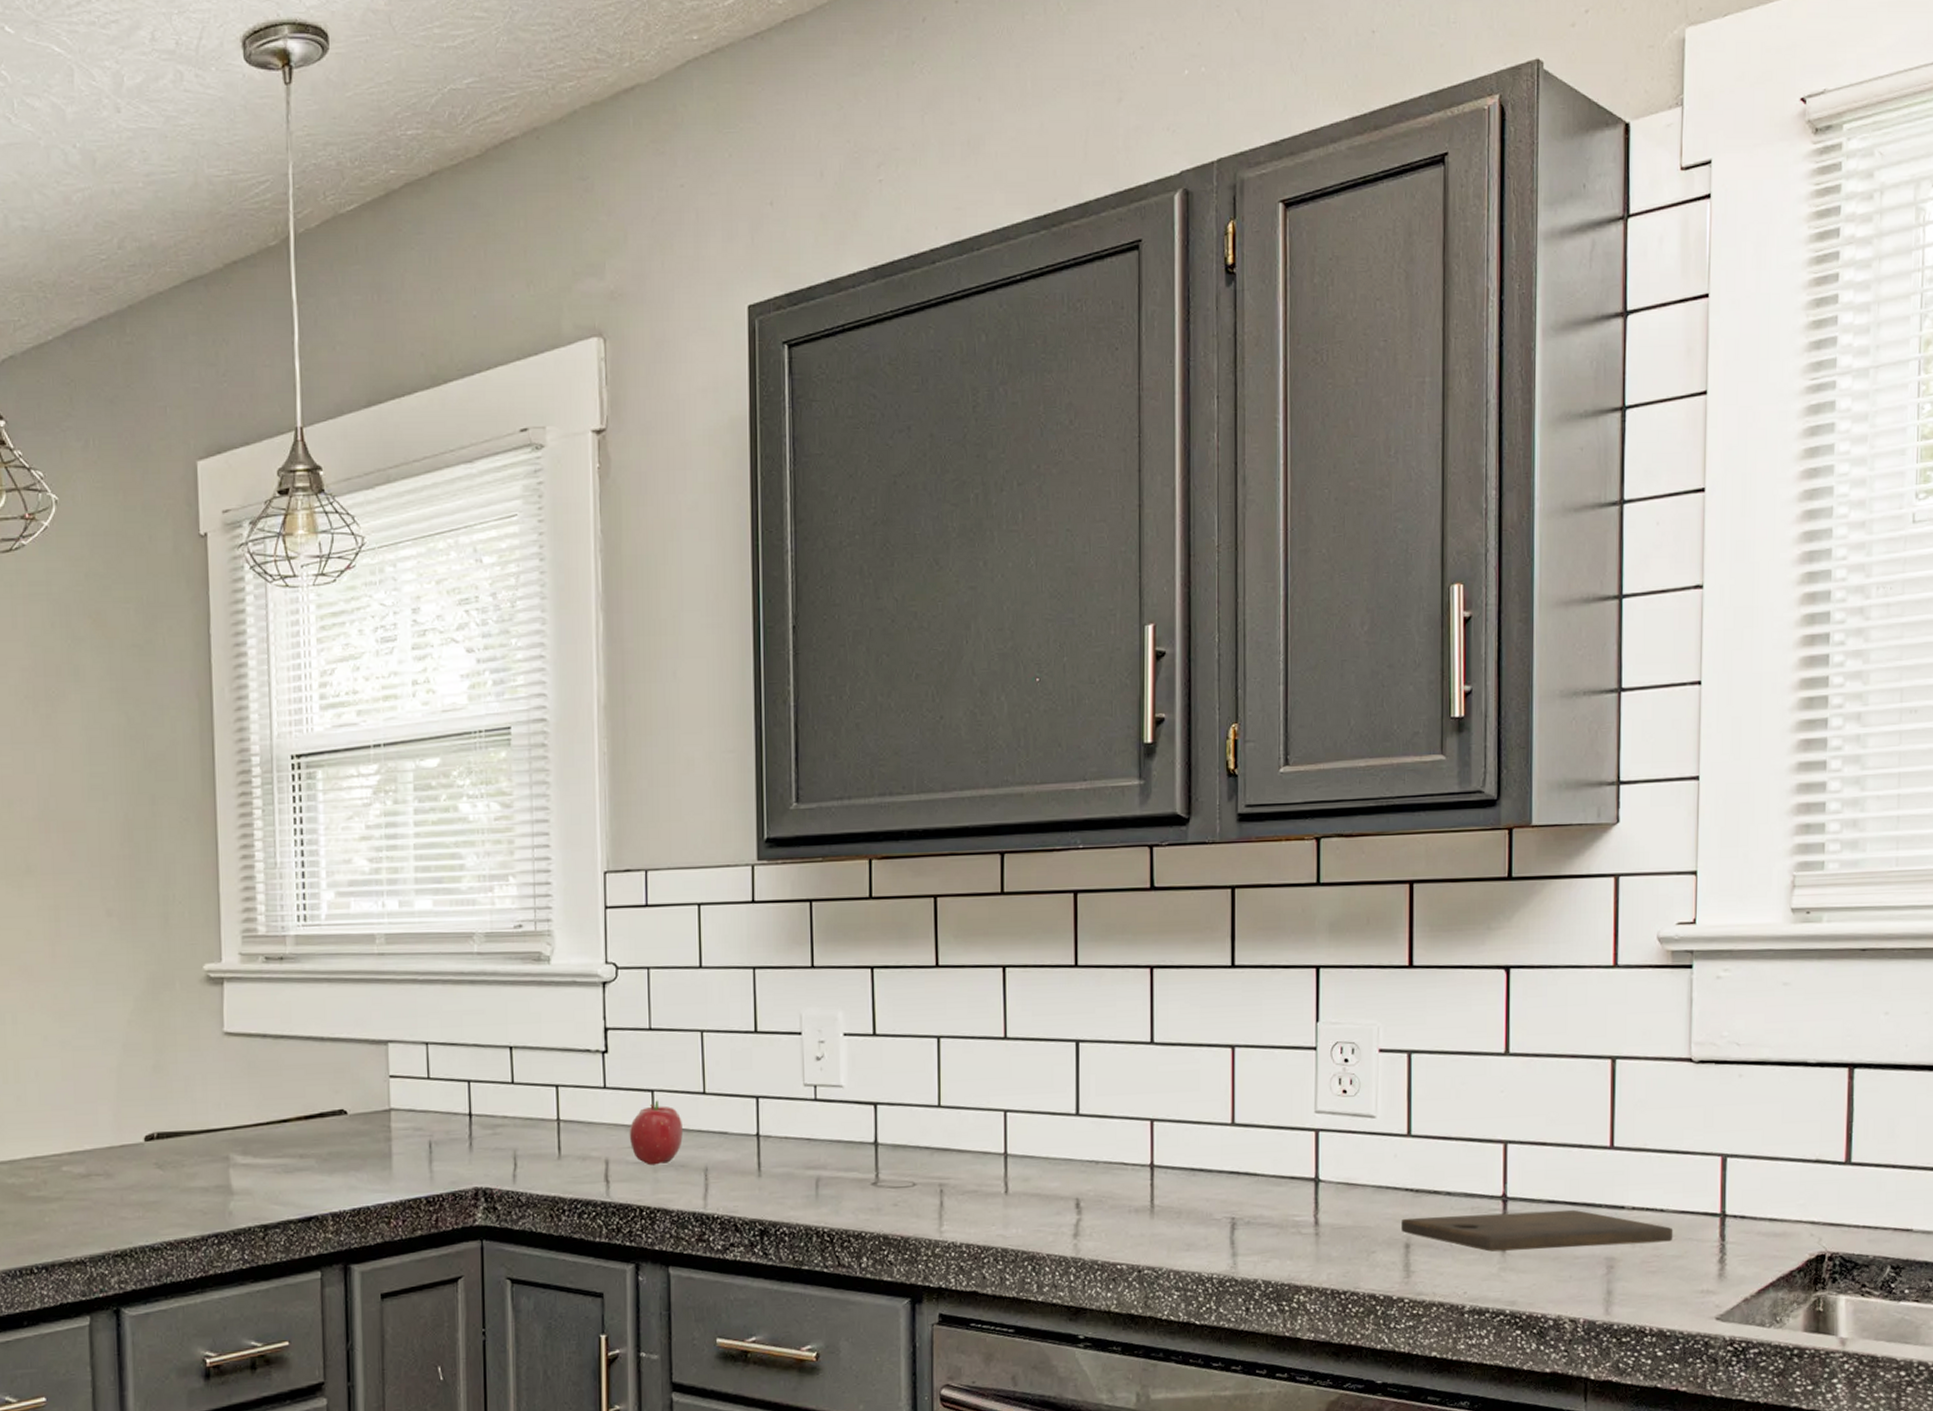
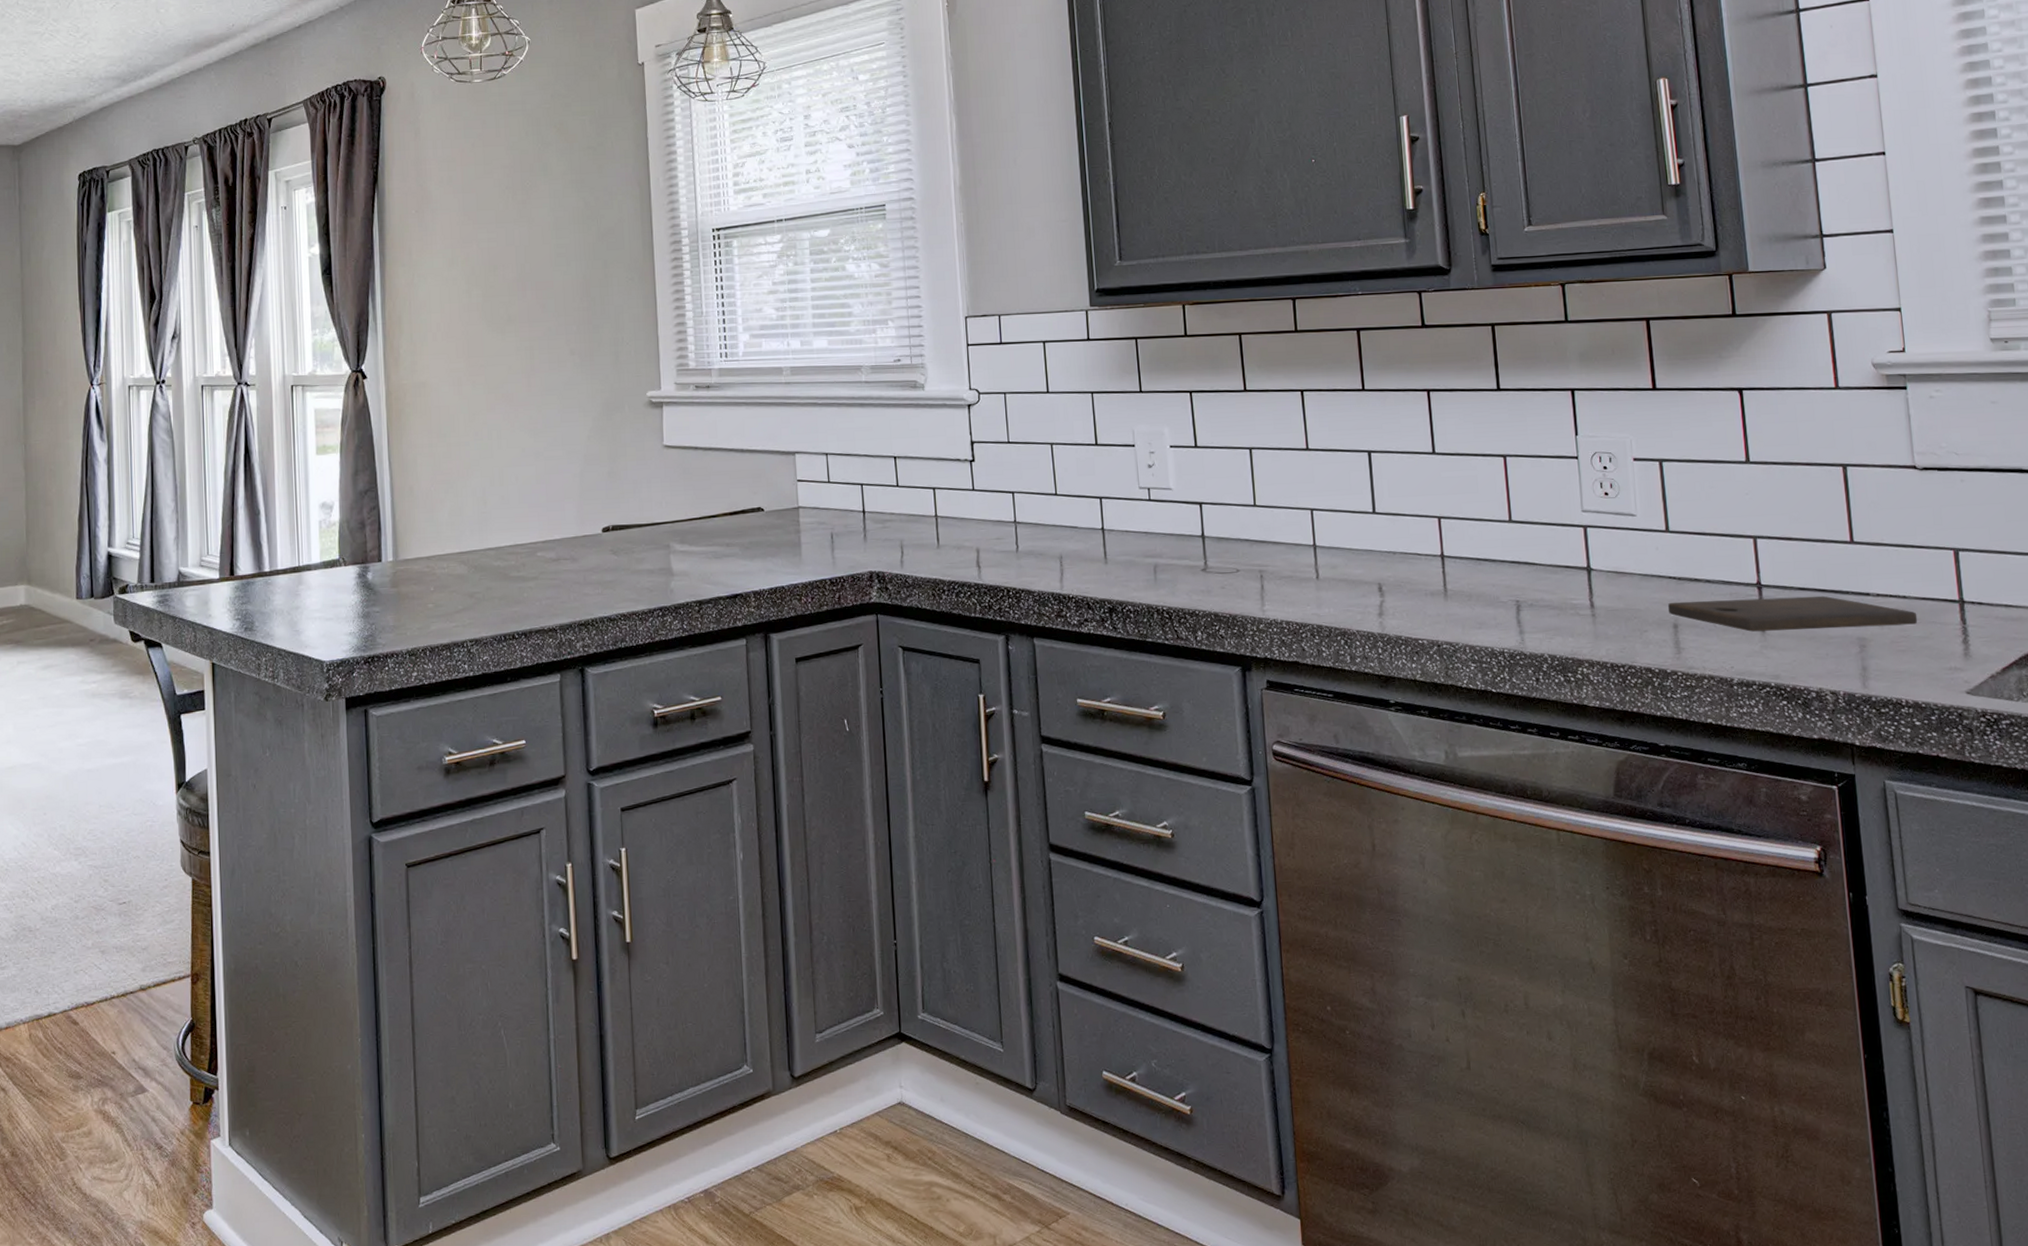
fruit: present [629,1100,683,1166] -> none [995,500,1040,554]

